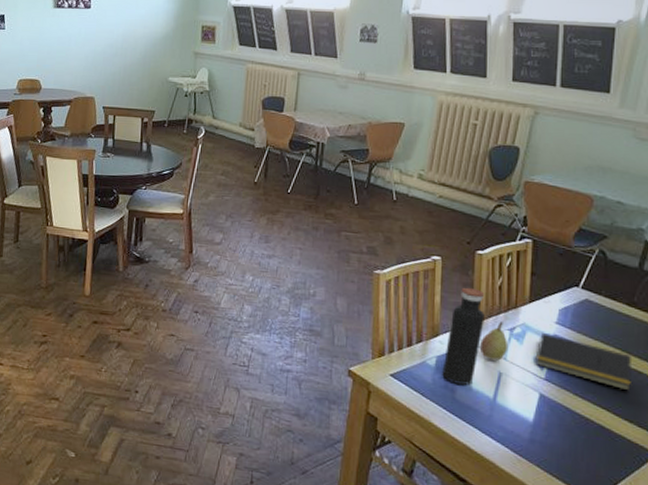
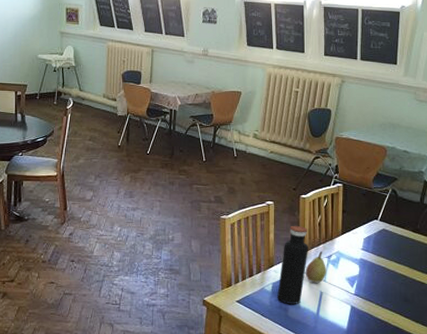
notepad: present [535,332,633,391] -> none [347,257,417,298]

